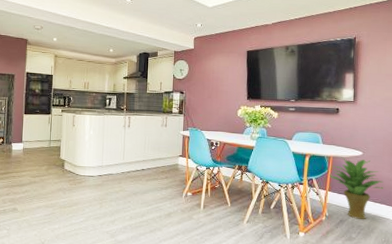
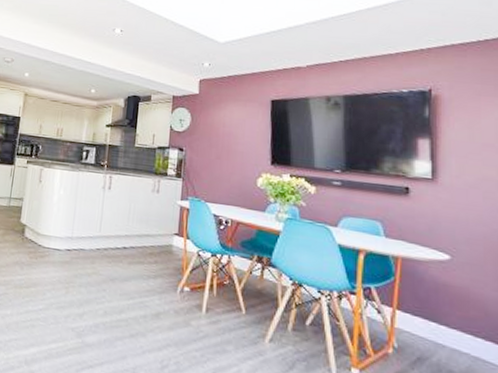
potted plant: present [330,156,384,220] -> none [398,258,488,363]

